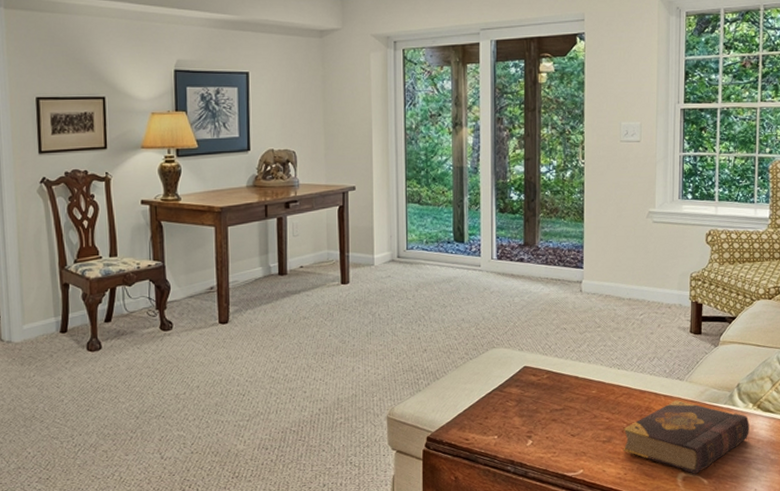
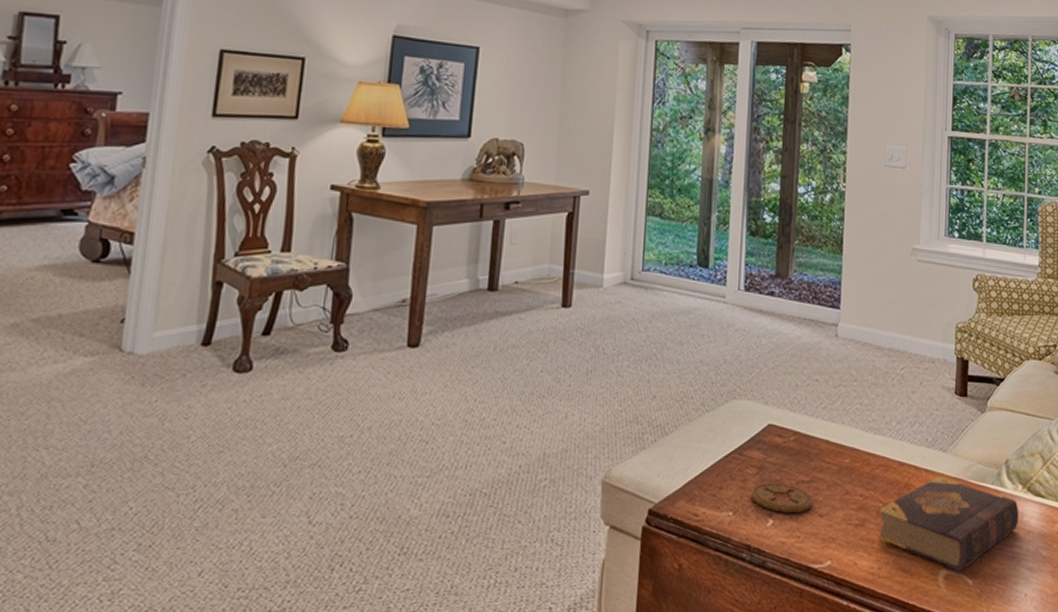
coaster: none [513,412,566,435] -> present [751,483,813,513]

